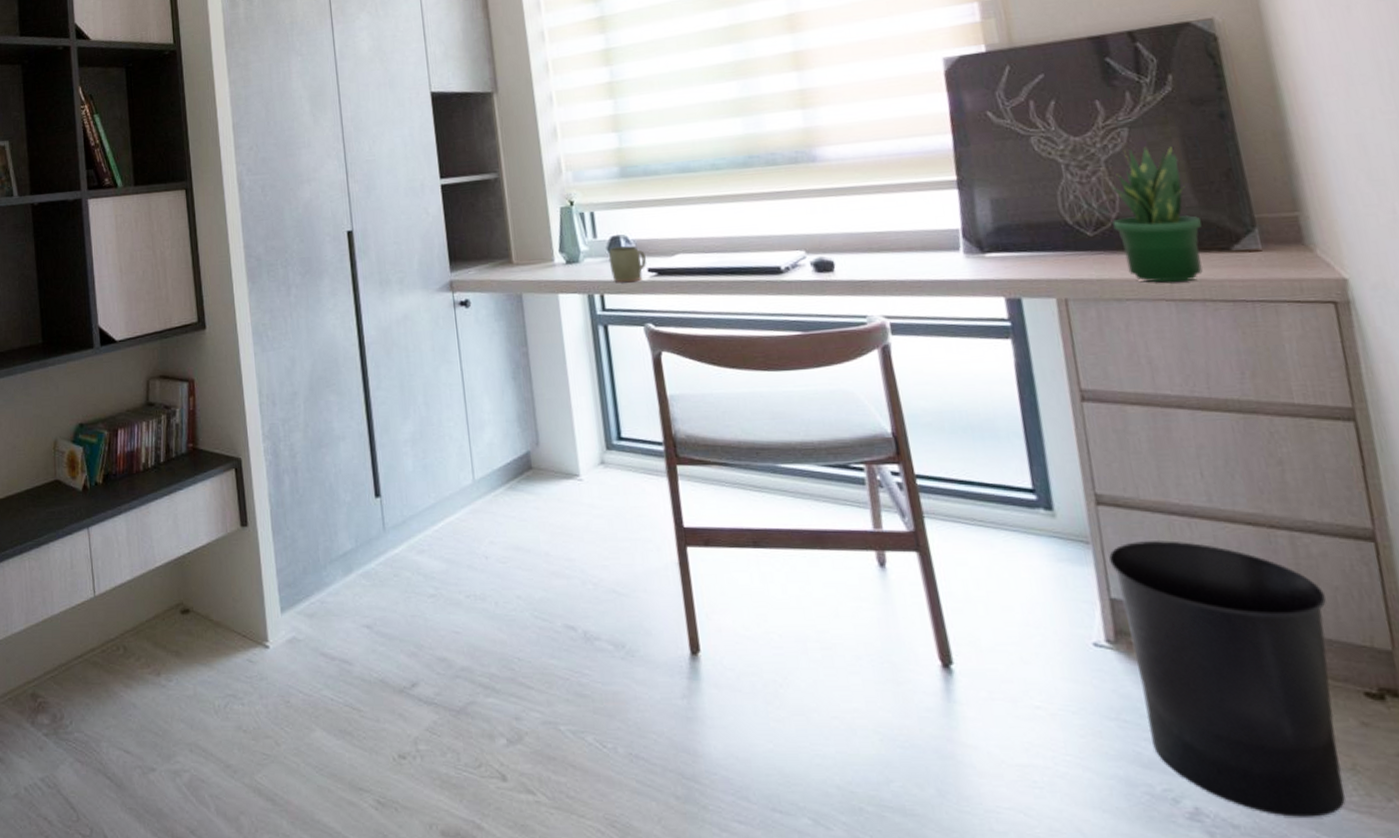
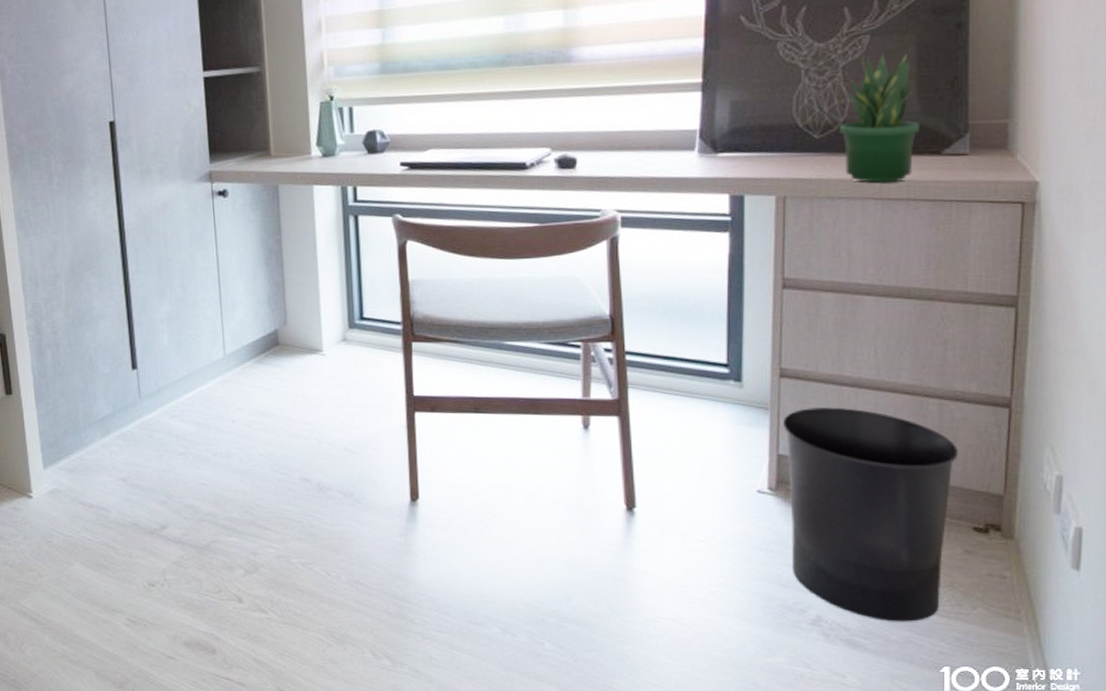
mug: present [608,245,646,282] -> none [363,140,399,175]

